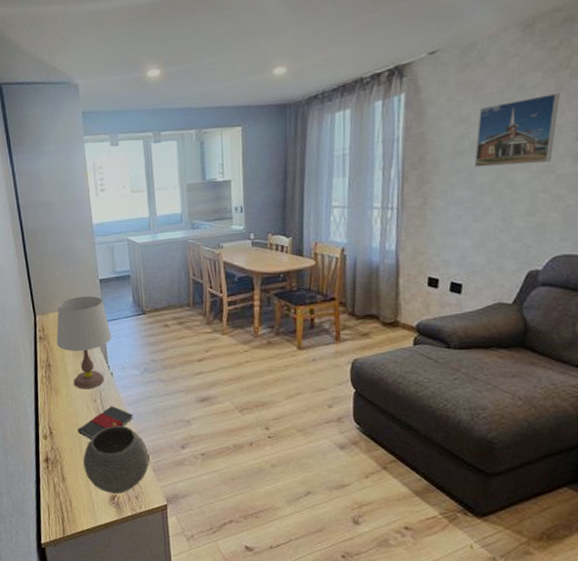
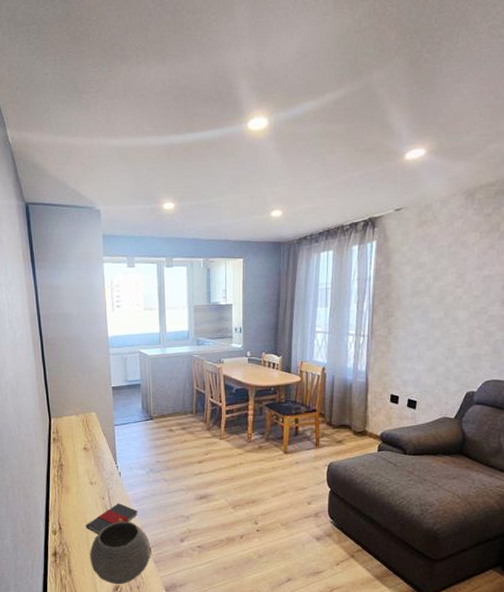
table lamp: present [56,296,112,389] -> none [69,402,121,488]
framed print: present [474,92,560,168] -> none [427,250,492,306]

